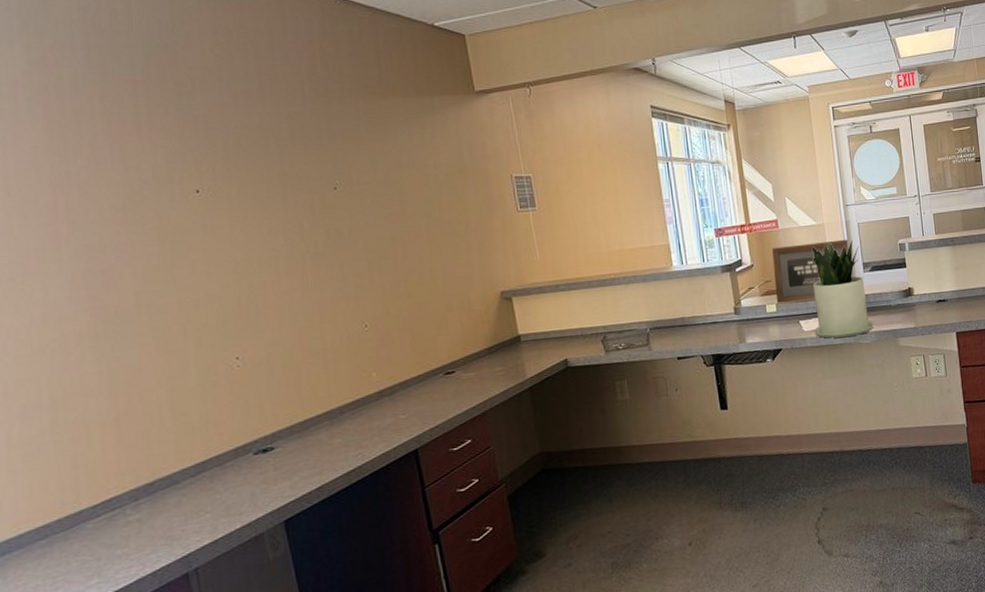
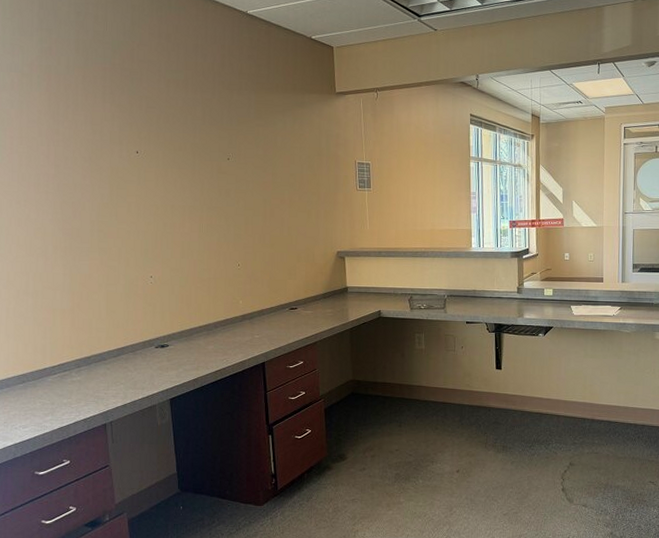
picture frame: present [771,239,850,304] -> none [553,241,623,290]
planter: present [811,240,875,338] -> none [581,242,636,325]

